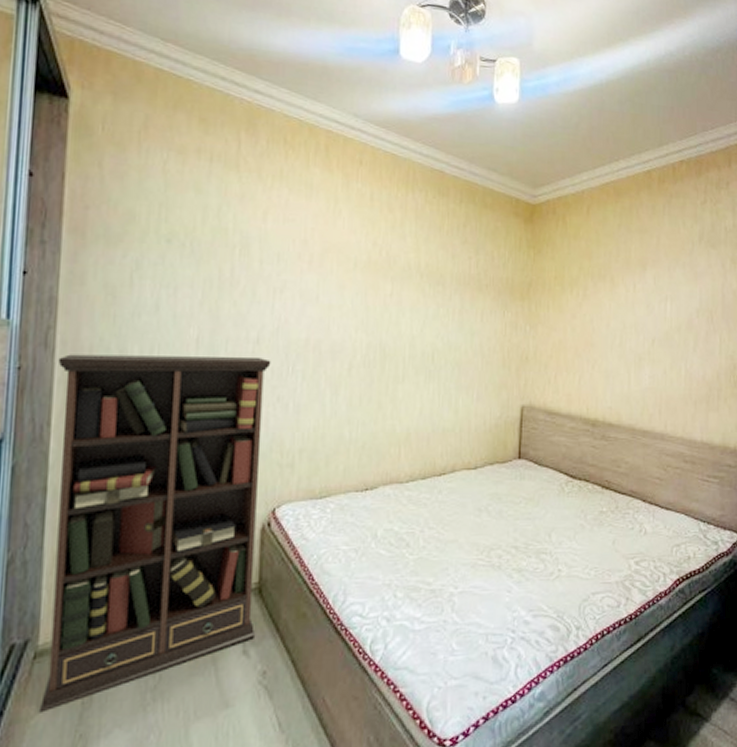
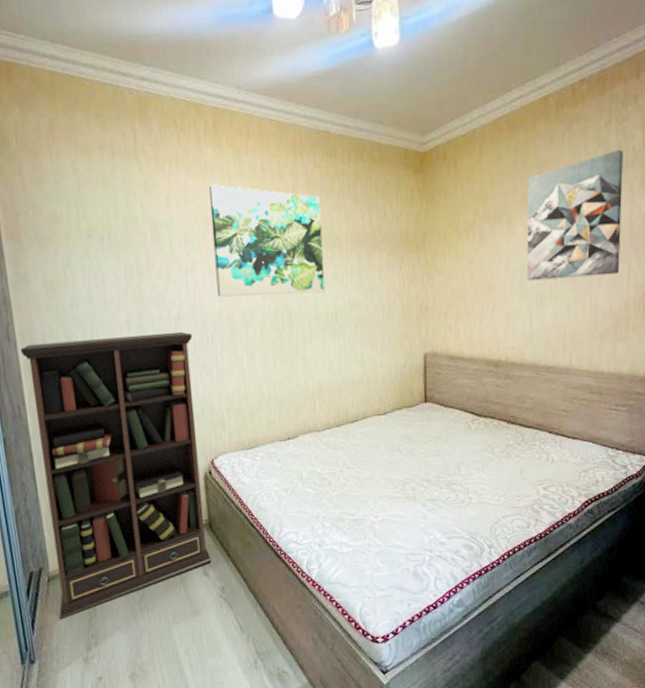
wall art: none [307,206,427,331] -> present [209,184,325,297]
wall art: none [626,227,716,344] -> present [526,149,623,281]

